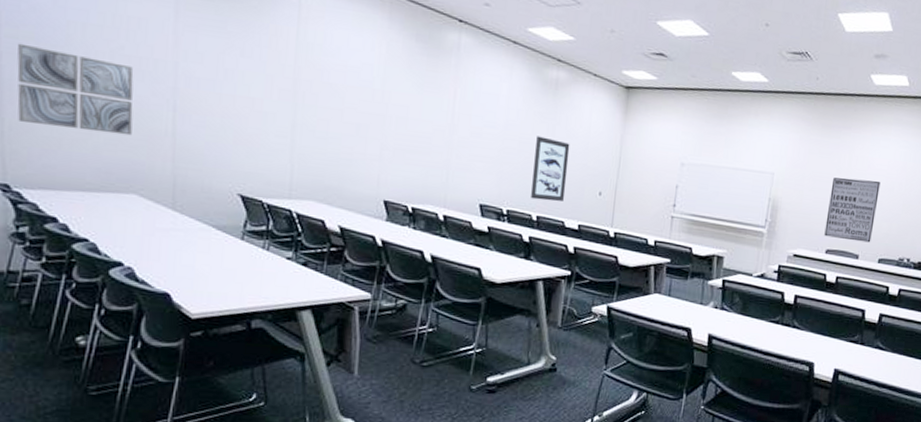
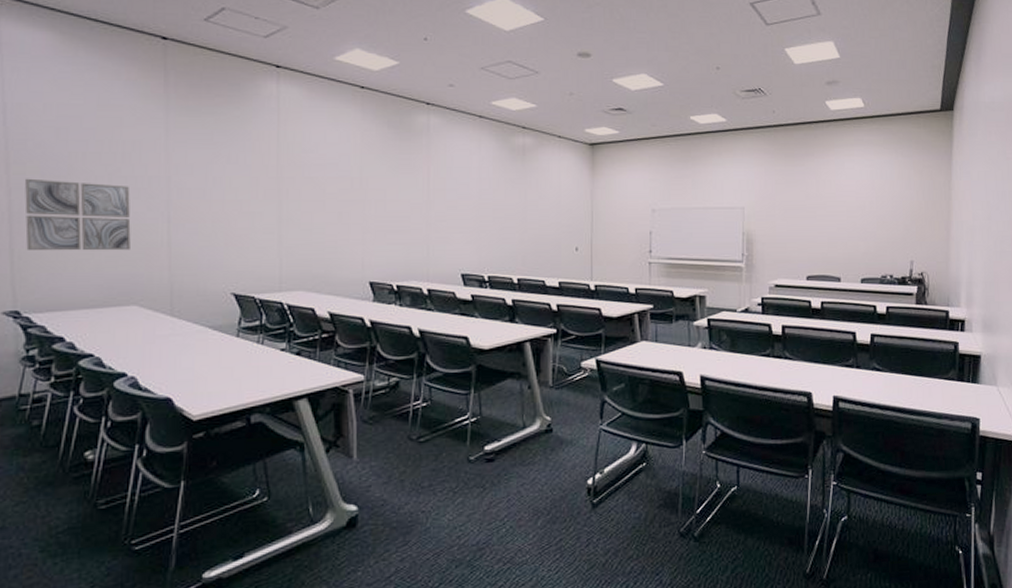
wall art: present [531,136,570,202] -> none [510,201,543,263]
wall art: present [824,177,881,243] -> none [802,203,852,264]

